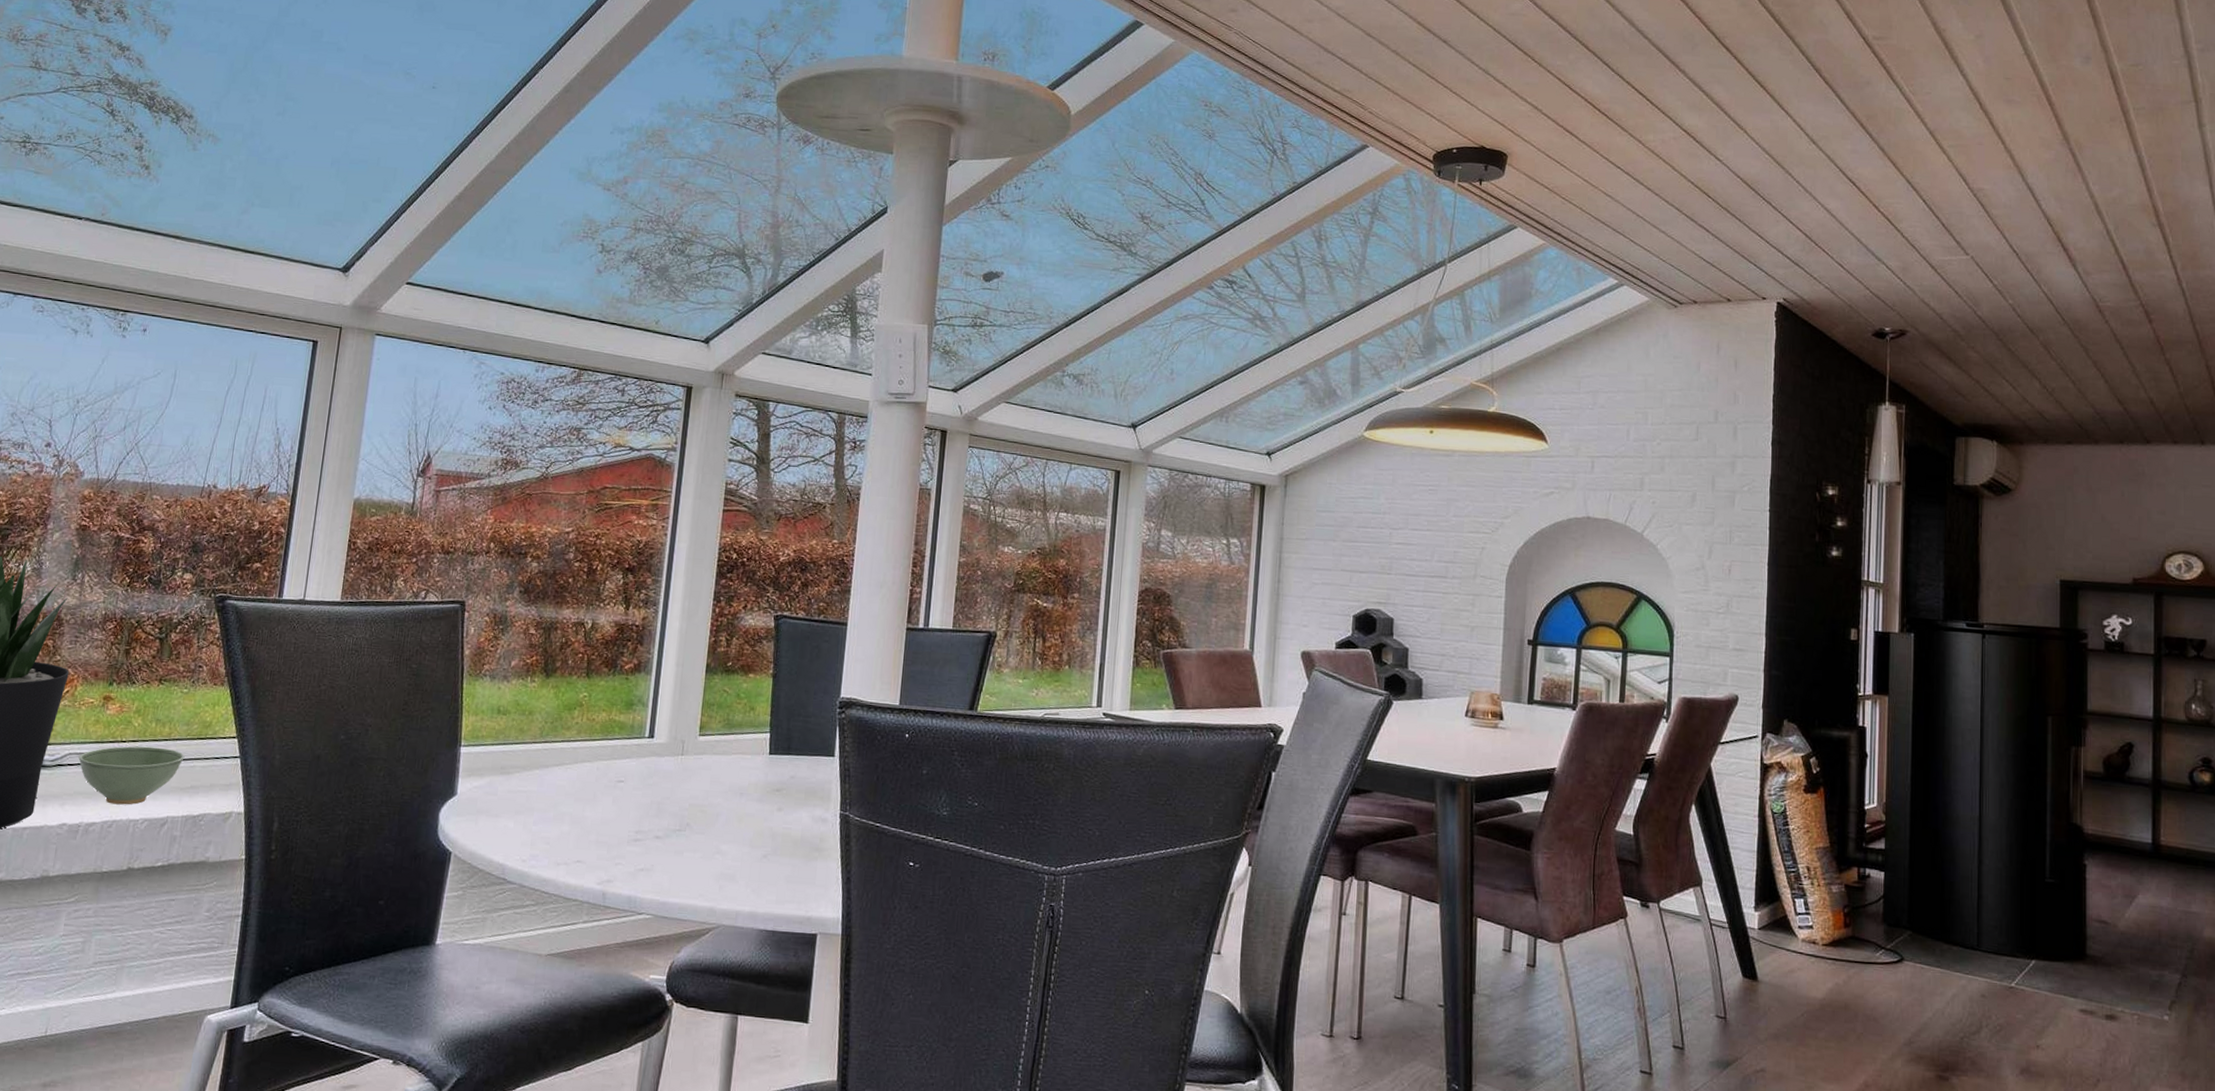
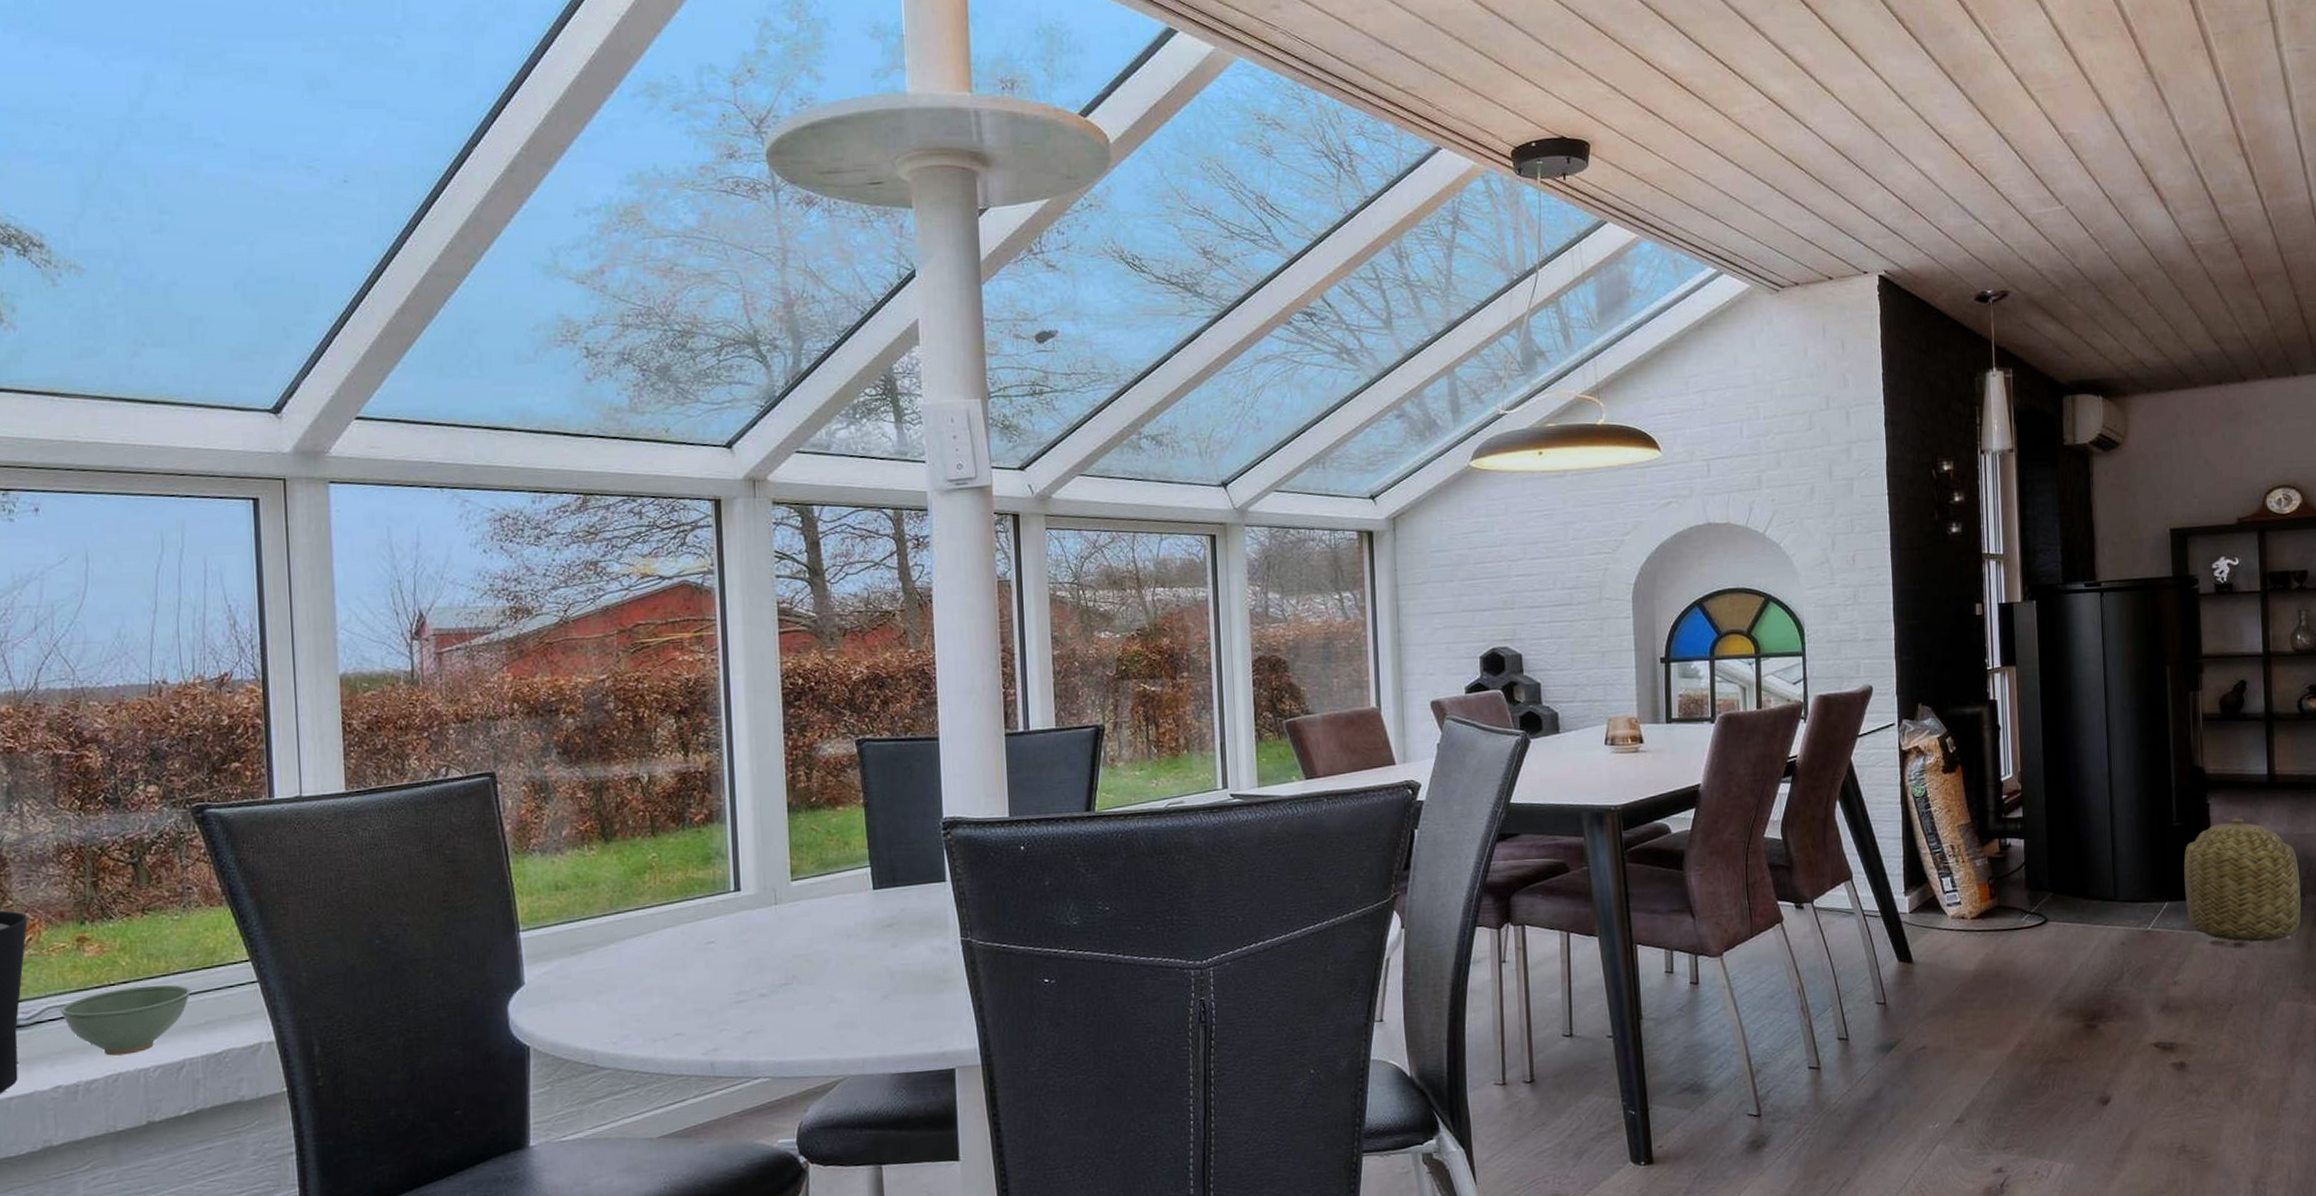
basket: none [2054,883,2182,1019] -> present [2184,818,2301,942]

